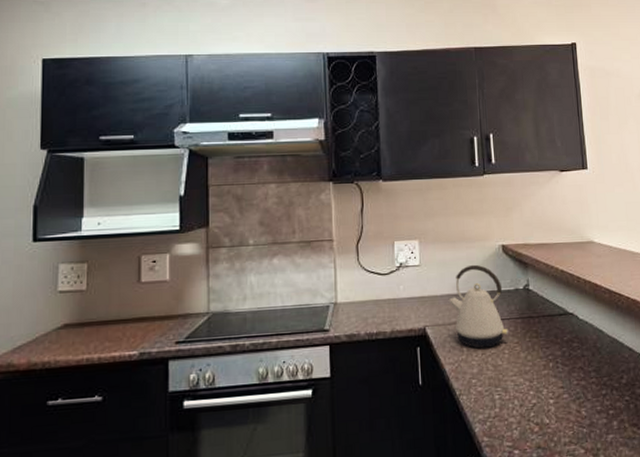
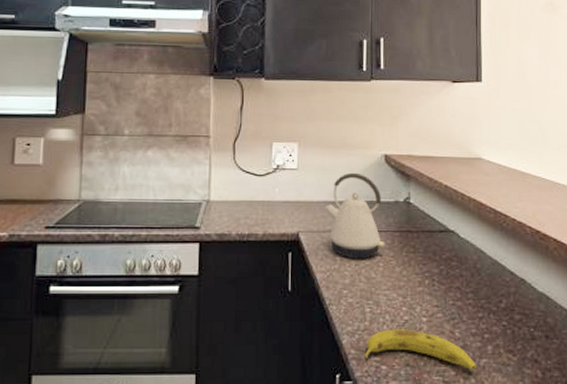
fruit: none [496,412,605,446] -> present [364,329,477,370]

